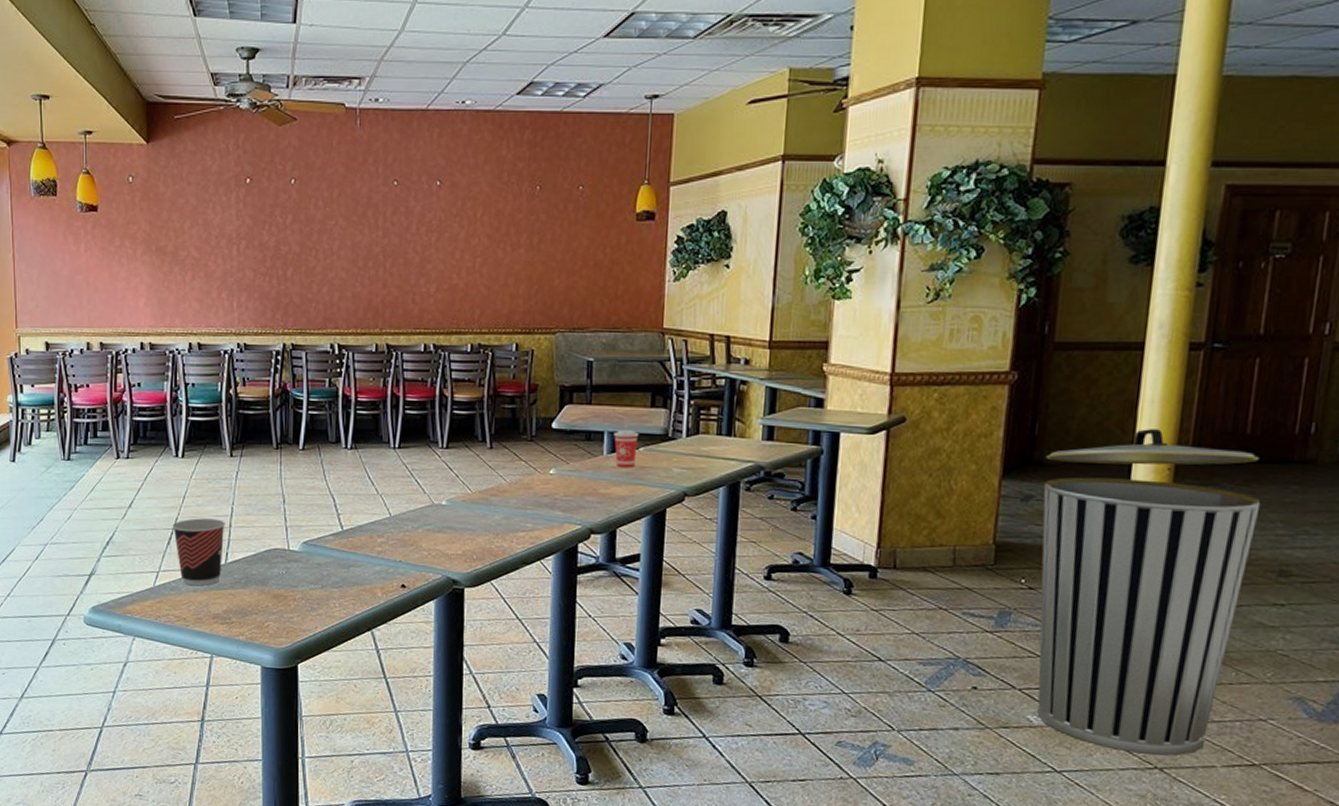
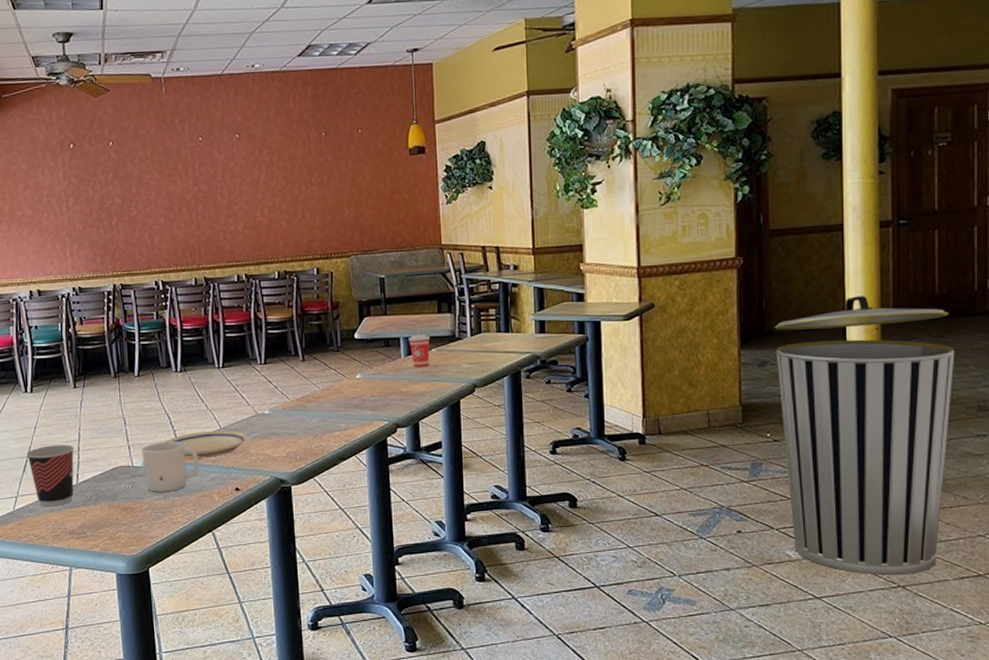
mug: none [300,525,364,582] -> present [141,441,200,492]
plate: none [326,517,420,548] -> present [164,430,248,458]

